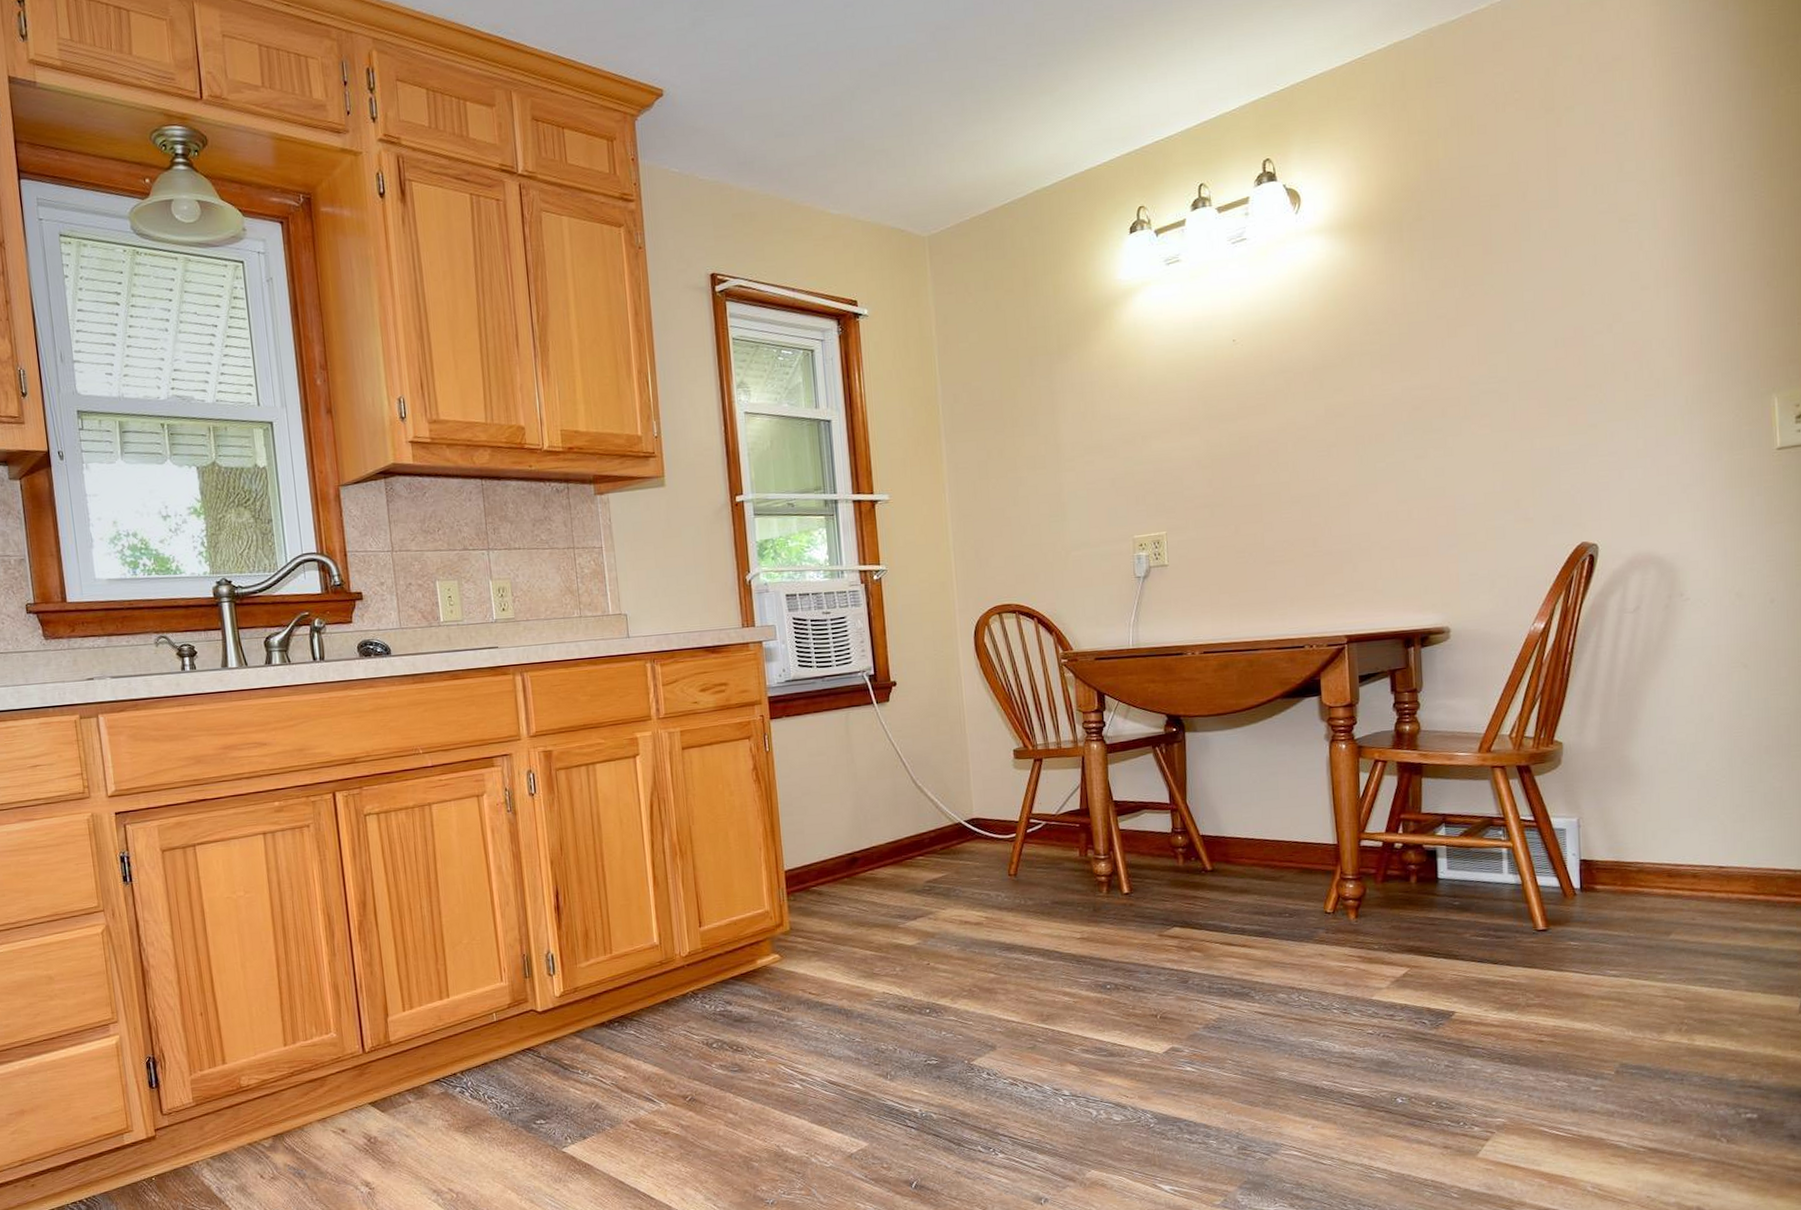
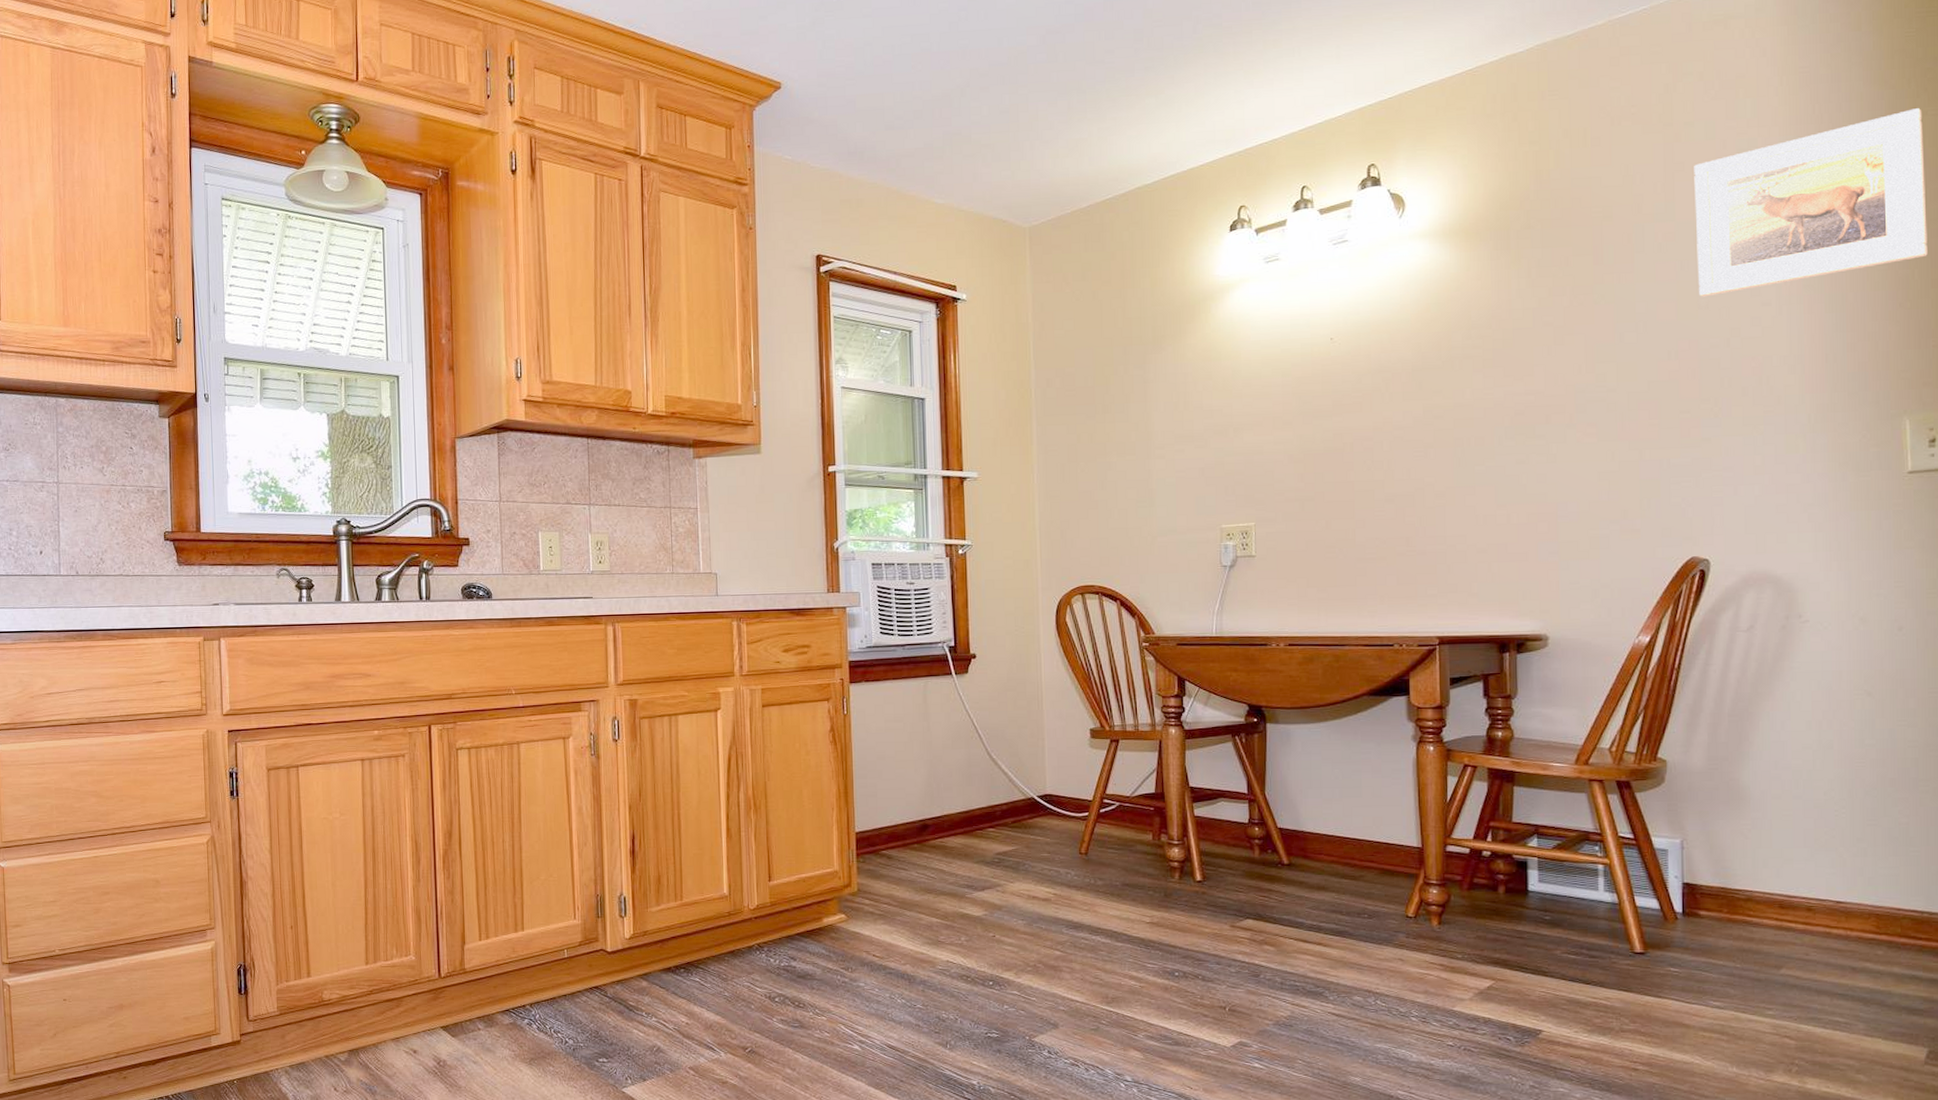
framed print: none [1575,87,1792,284] -> present [1694,108,1928,297]

